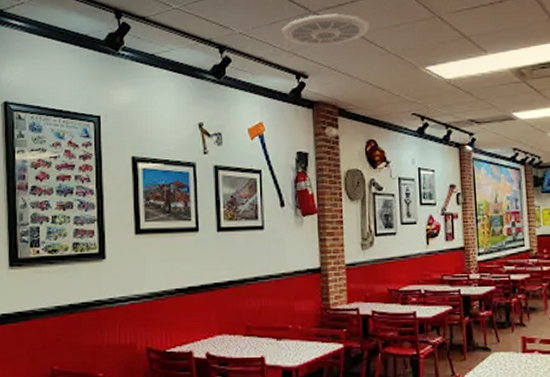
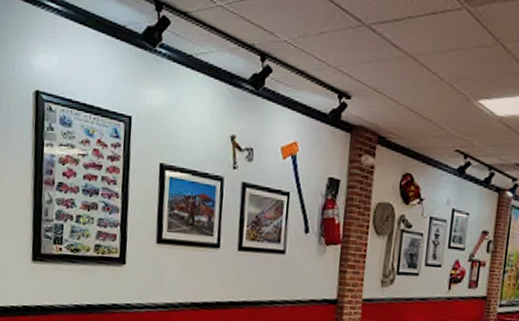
ceiling vent: present [282,13,370,46] -> none [329,28,426,65]

